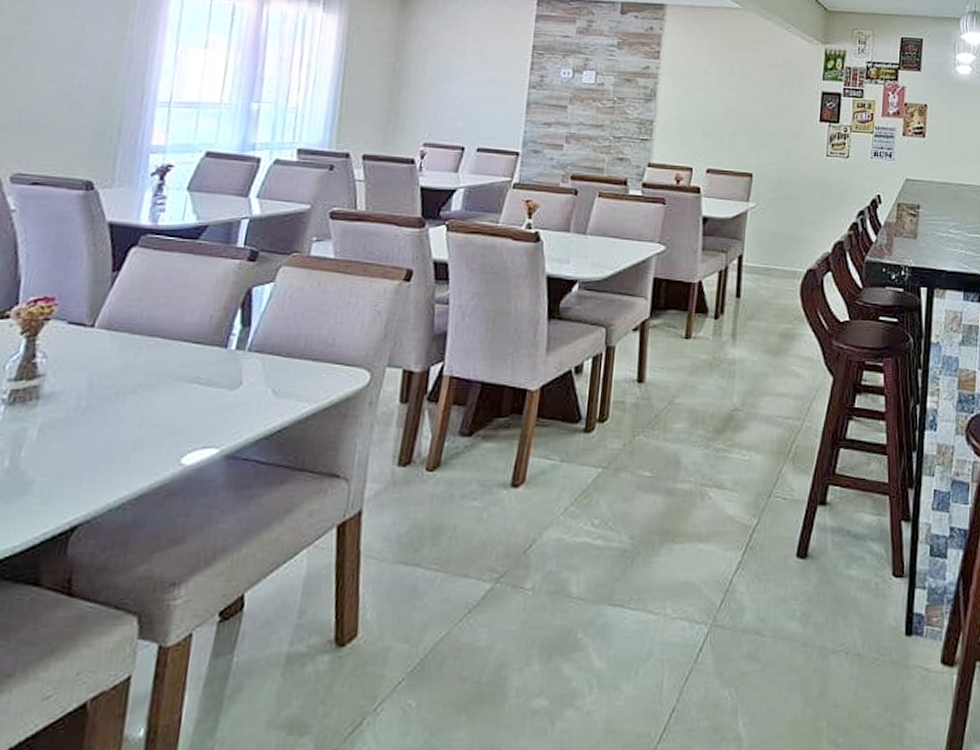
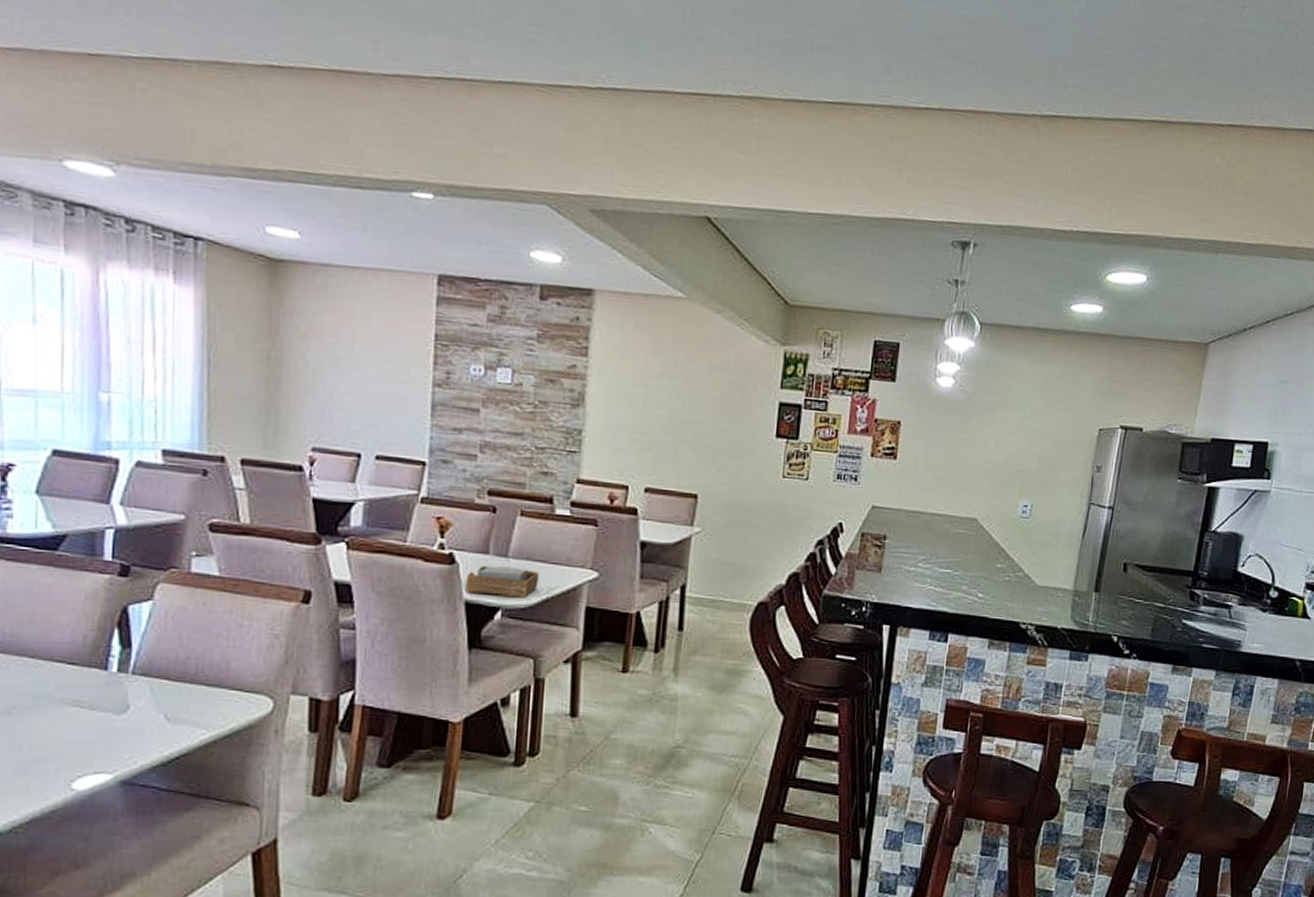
napkin holder: none [547,242,613,271] -> present [465,565,539,598]

